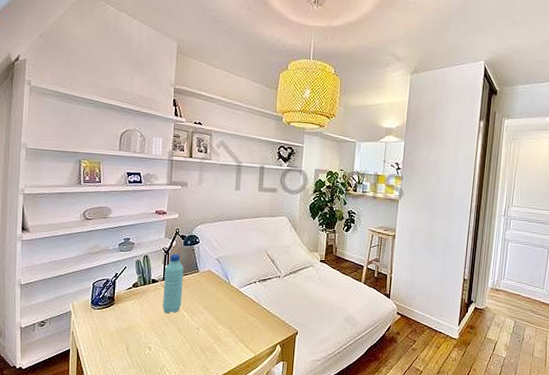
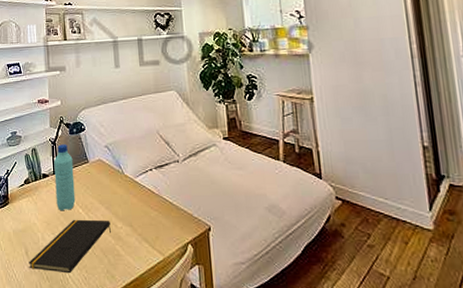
notepad: none [128,321,212,368] -> present [29,219,111,274]

